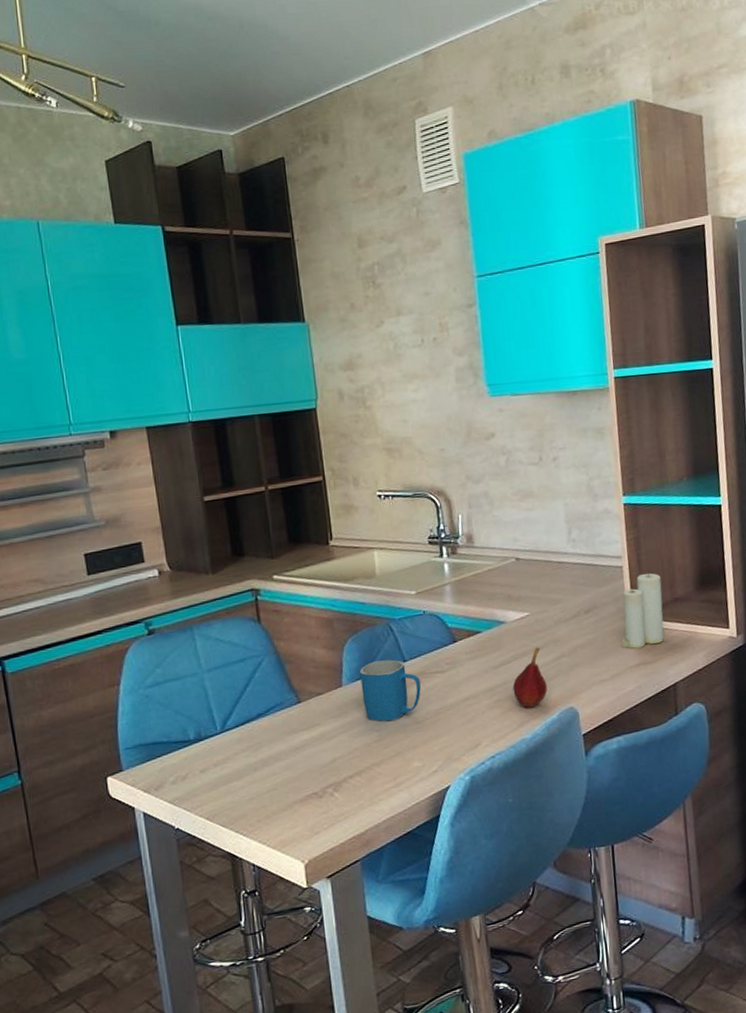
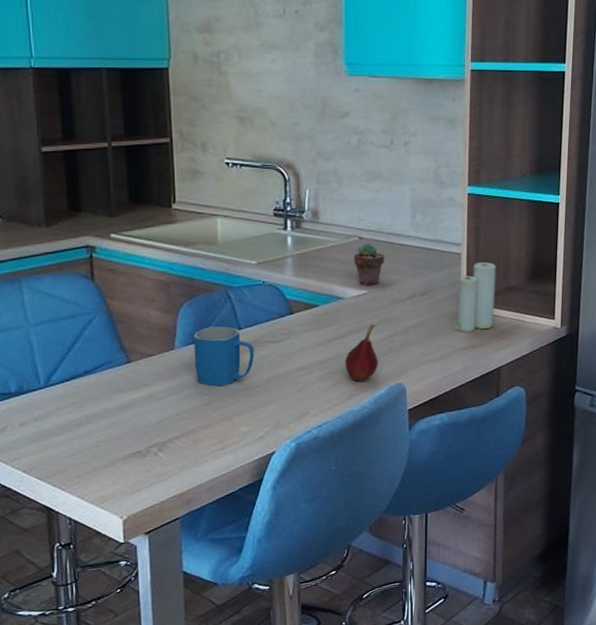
potted succulent: none [511,563,545,607] -> present [353,243,385,285]

